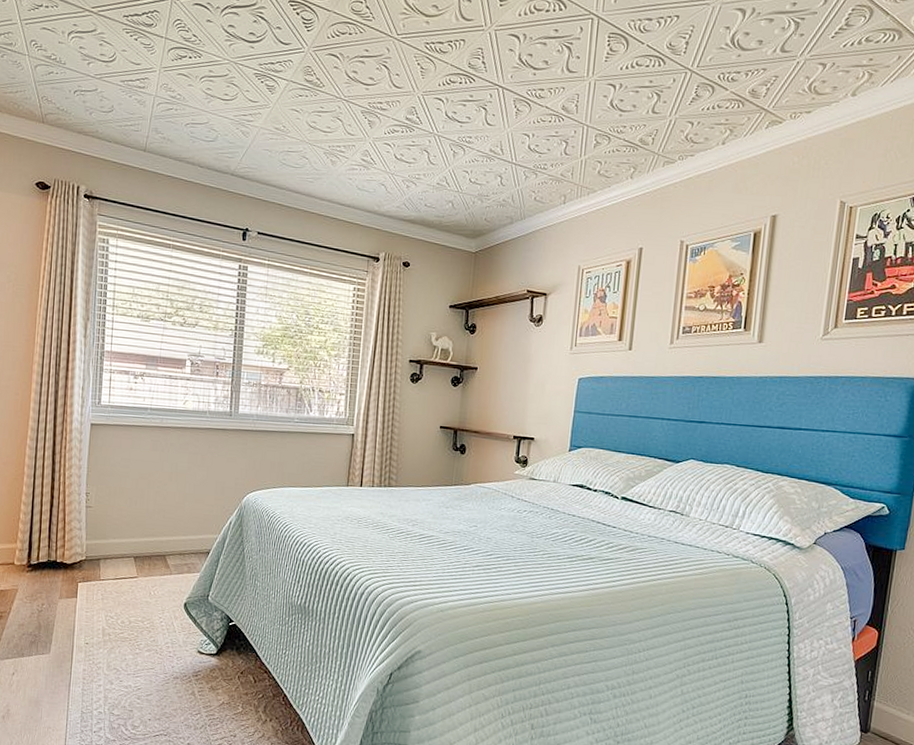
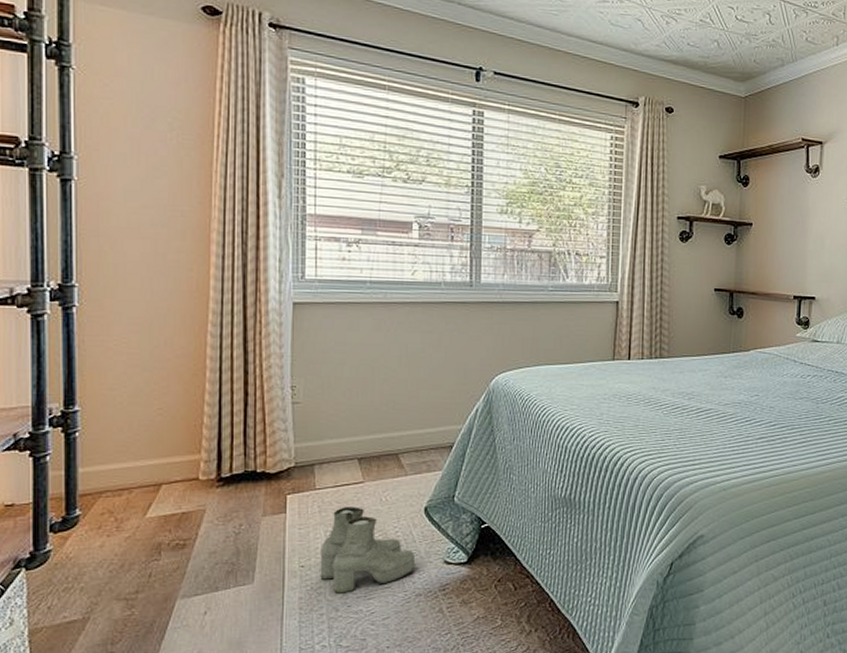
boots: none [100,596,175,670] -> present [320,507,416,593]

